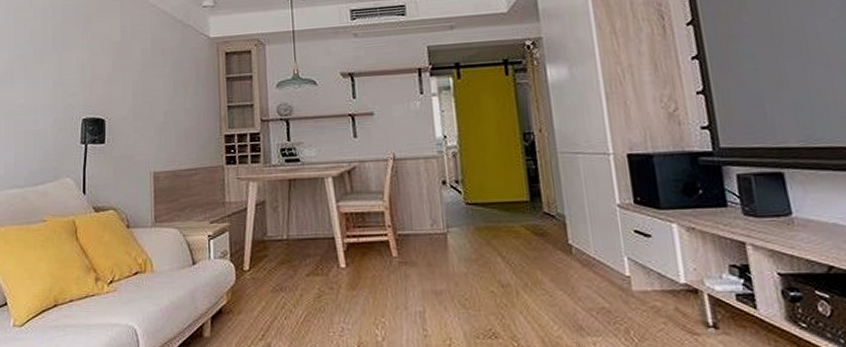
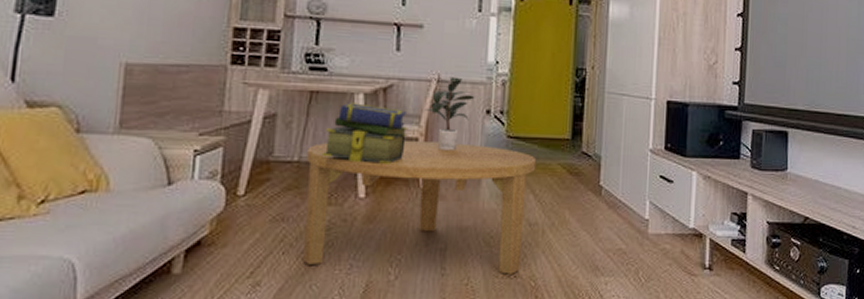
coffee table: none [293,213,500,335] -> present [303,141,537,274]
stack of books: none [305,186,375,238] -> present [323,102,408,165]
potted plant: none [386,154,430,221] -> present [424,76,475,151]

